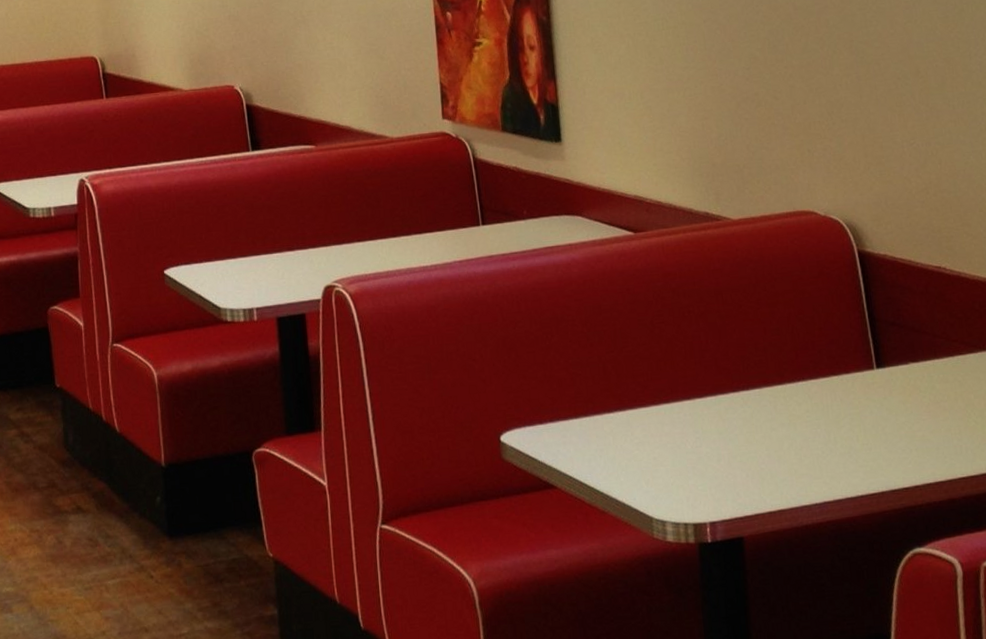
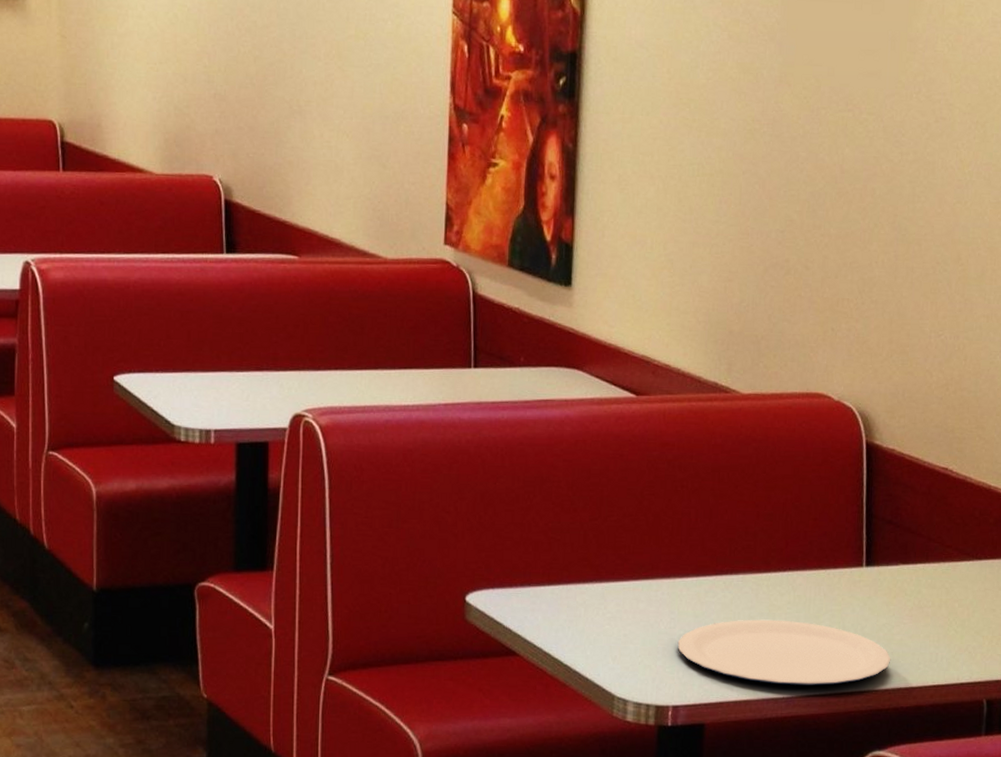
plate: none [705,428,917,492] -> present [677,619,891,686]

